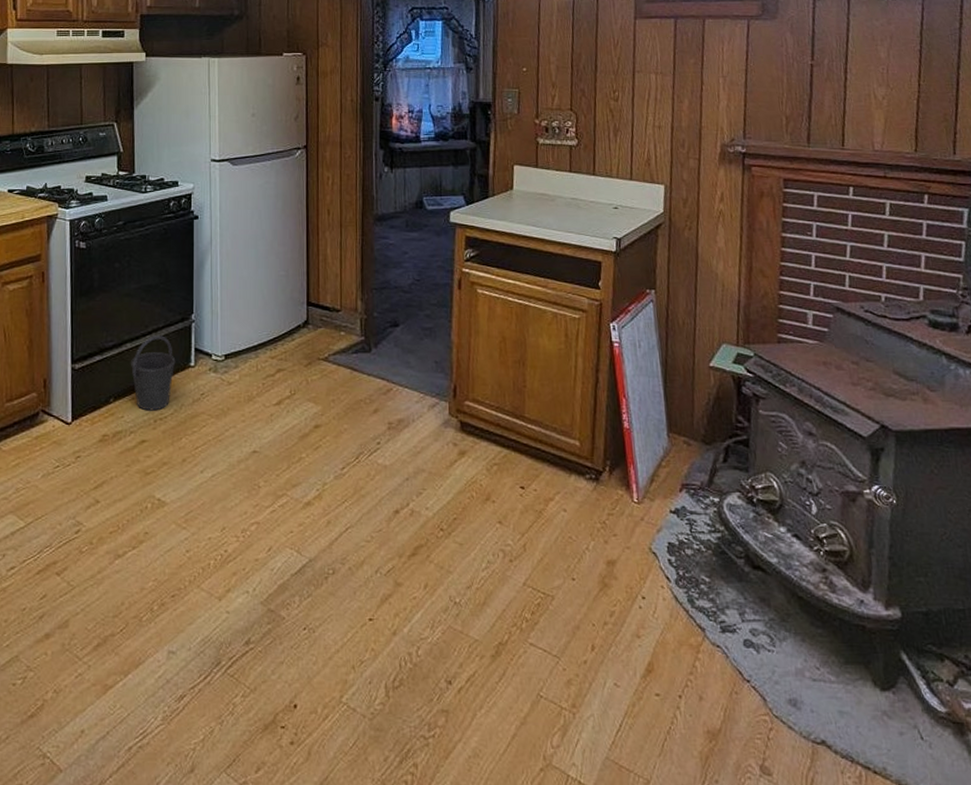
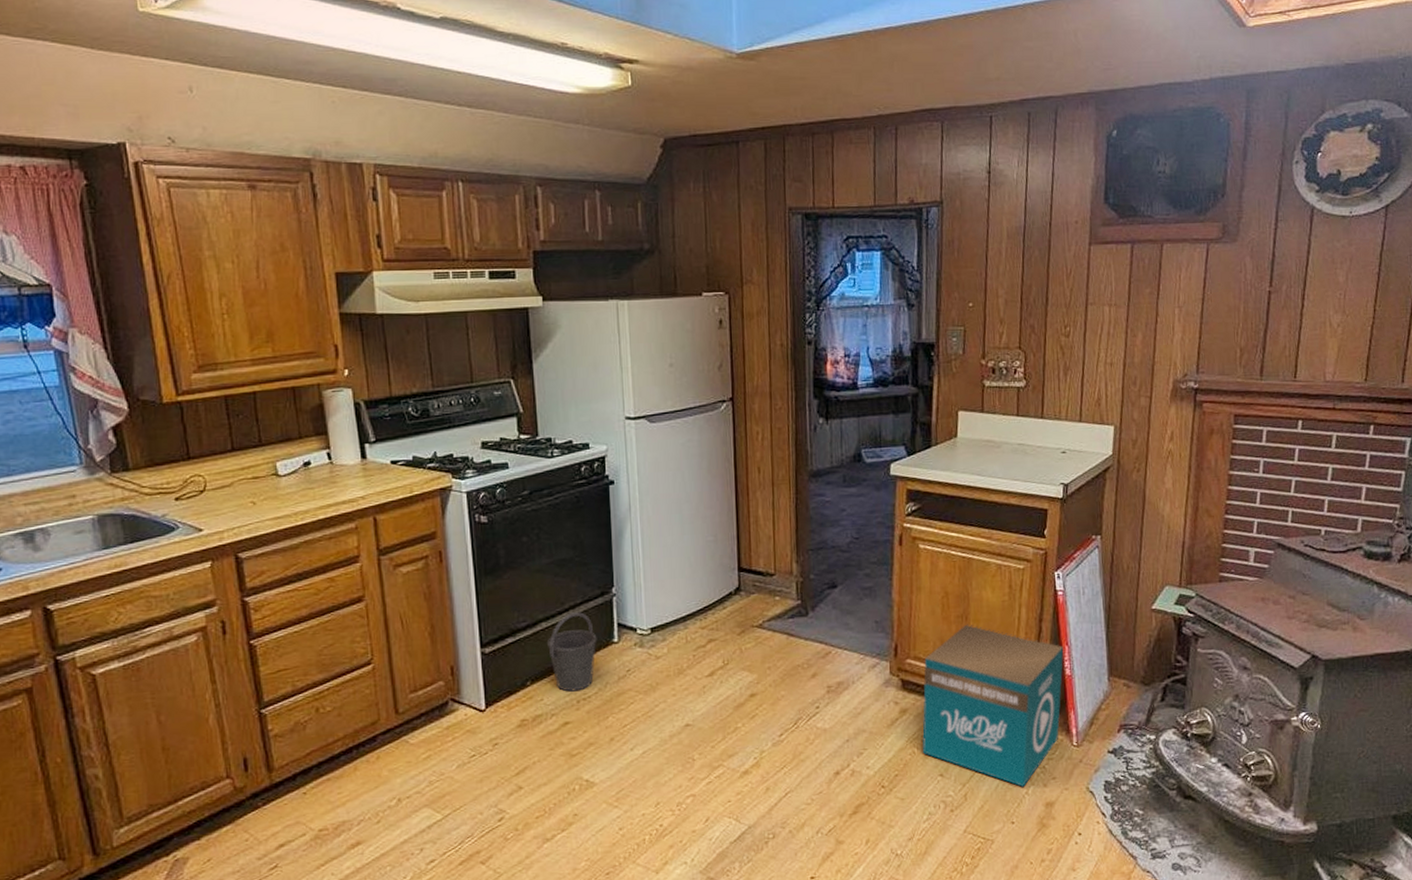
product box: none [480,370,622,542] -> present [922,624,1064,787]

